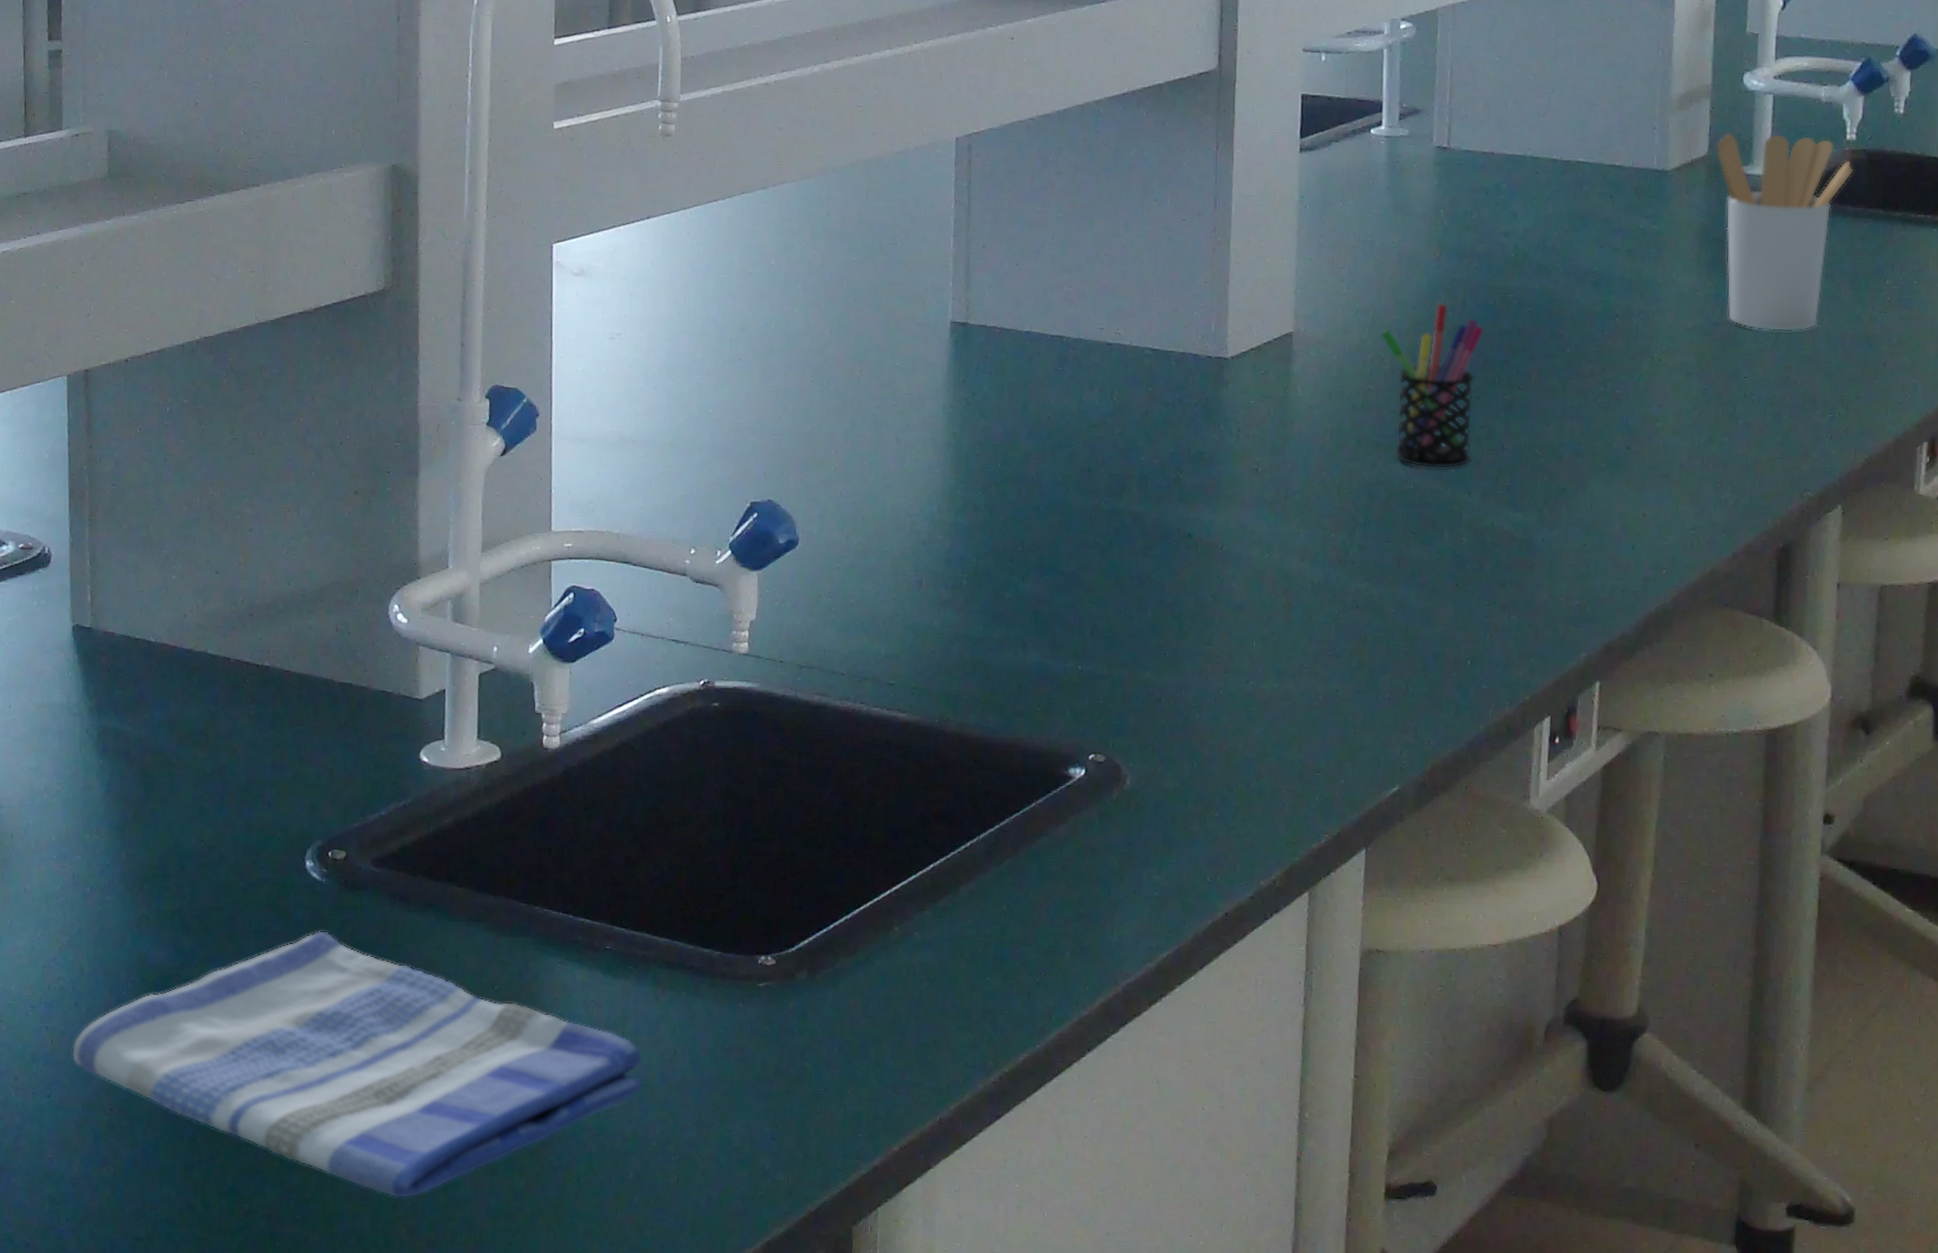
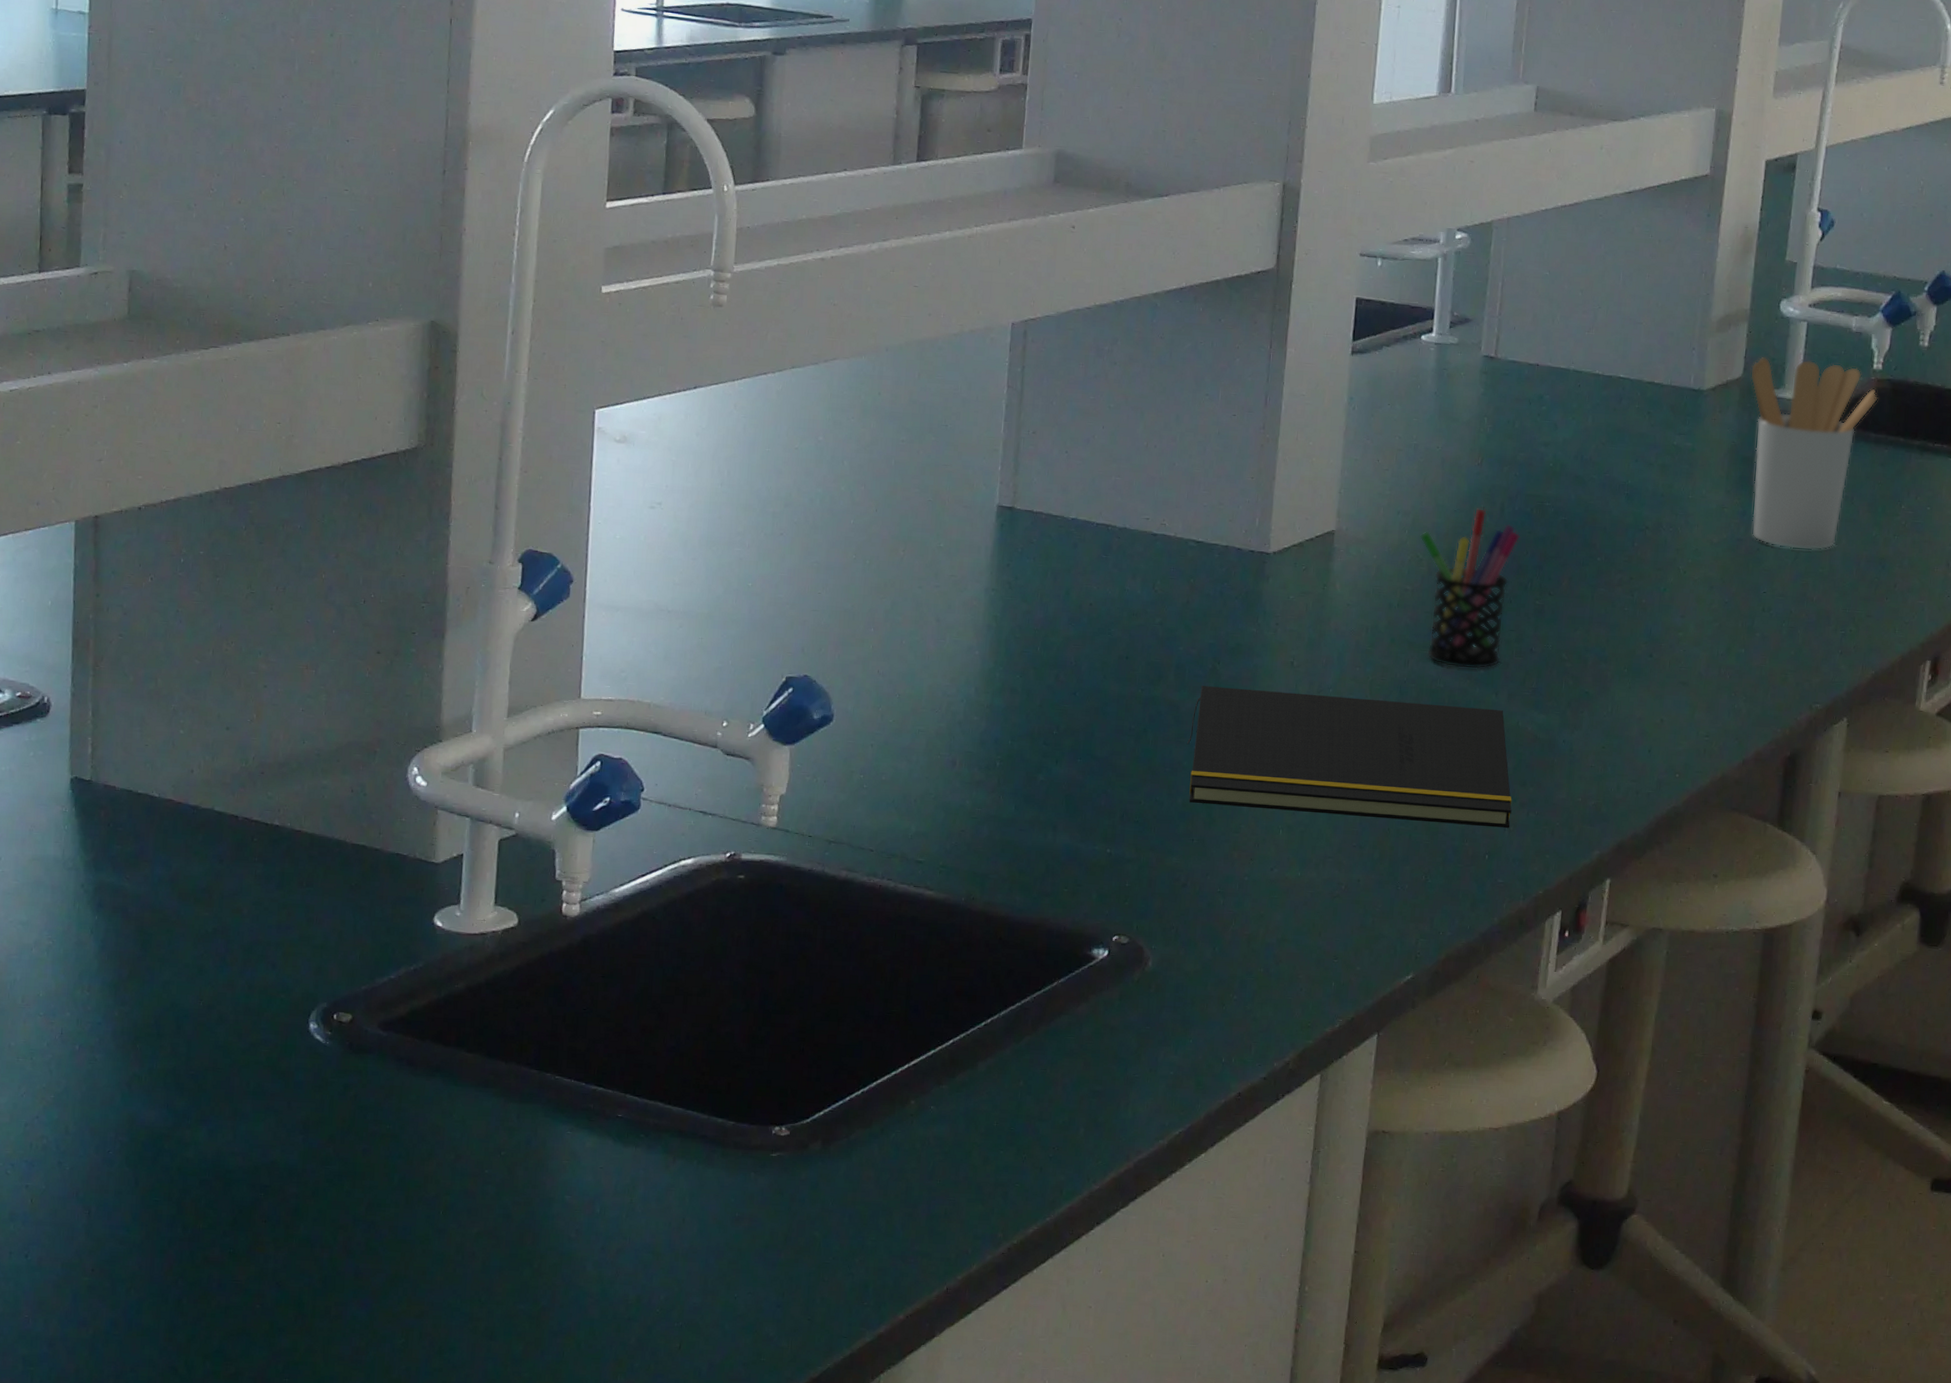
dish towel: present [71,931,643,1199] -> none [52,1093,650,1363]
notepad: none [1154,496,1492,632] -> present [1187,686,1512,828]

